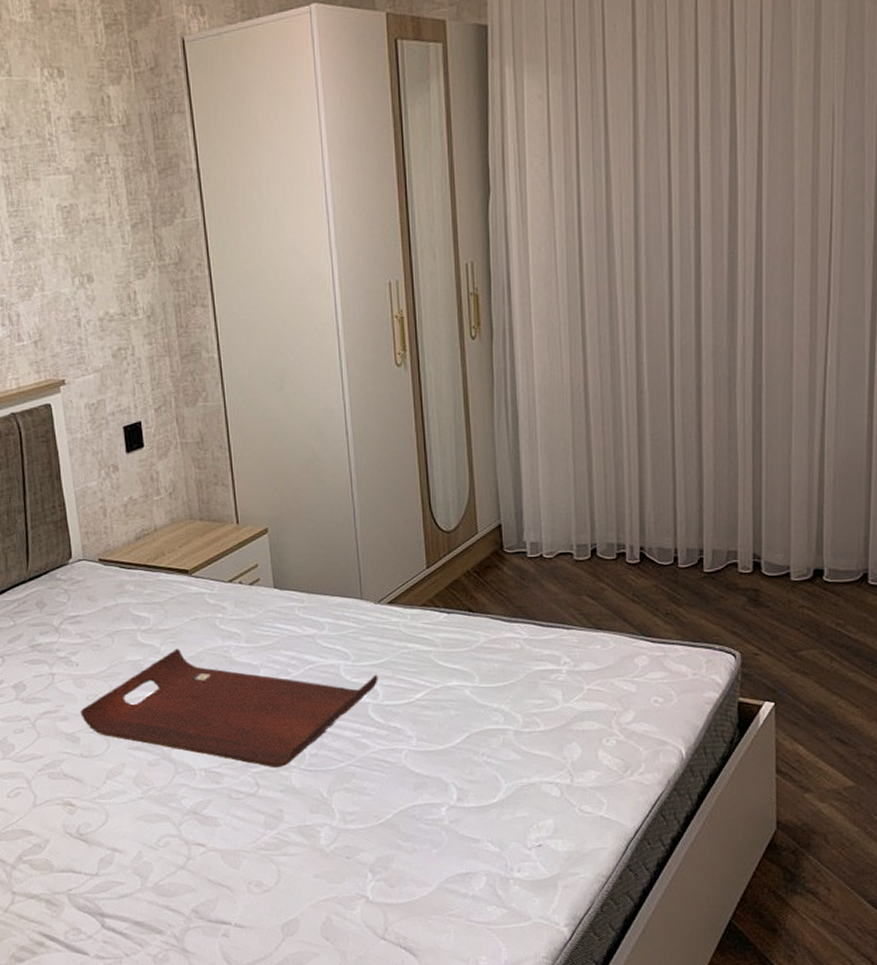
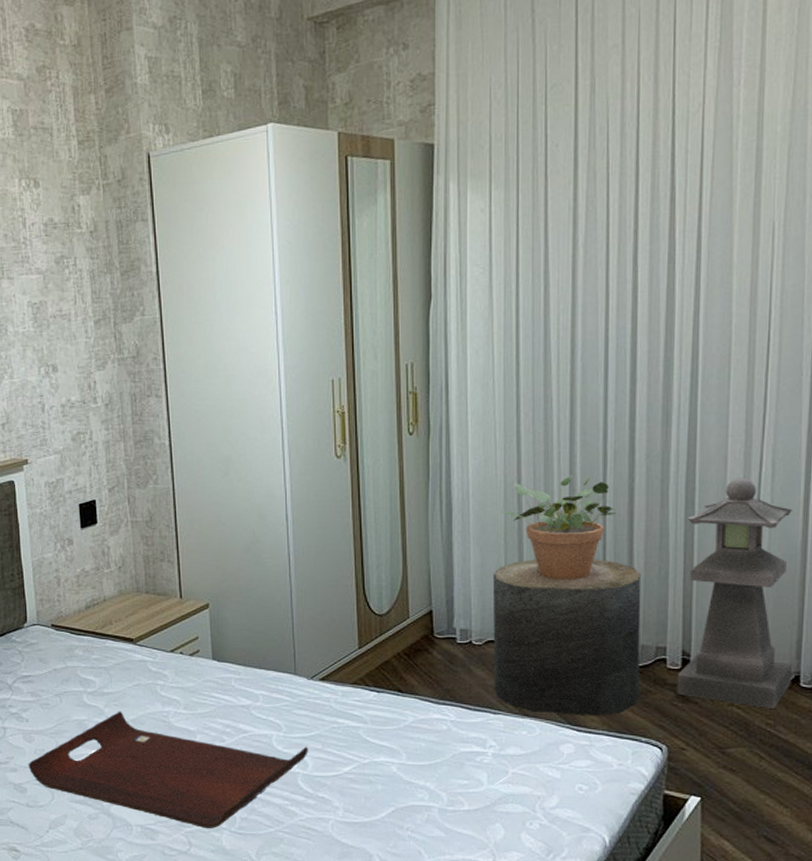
stool: none [561,462,711,625] -> present [492,559,642,715]
potted plant: none [569,376,685,486] -> present [502,476,617,580]
lantern: none [748,372,860,608] -> present [677,477,792,708]

